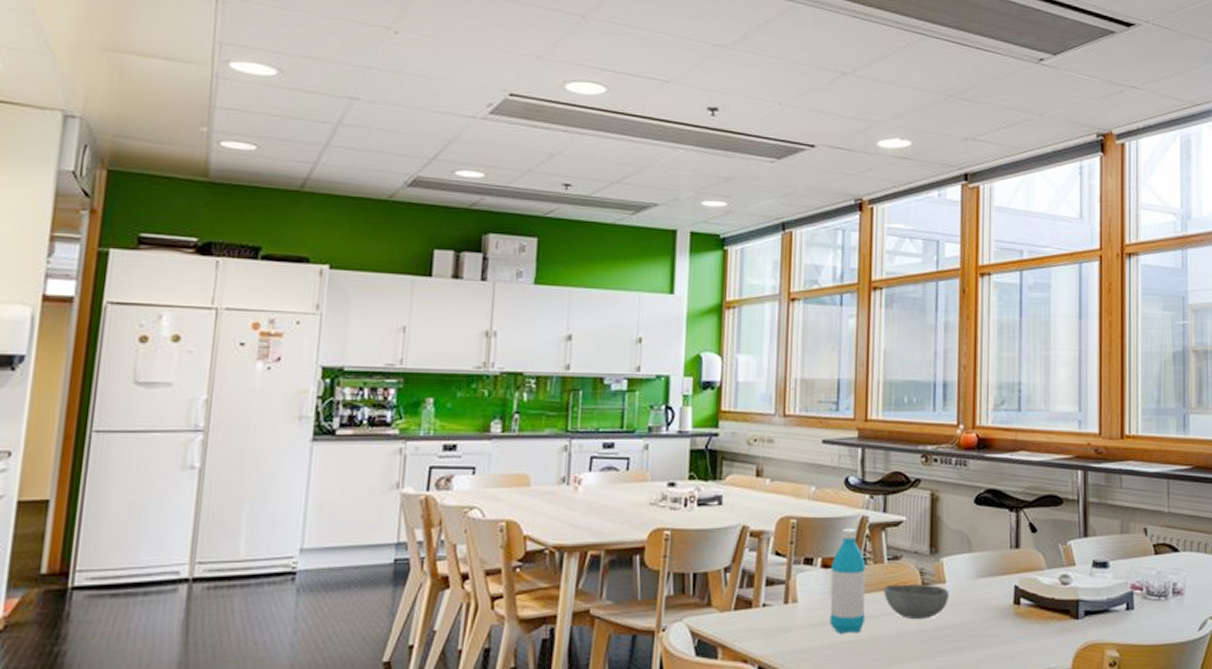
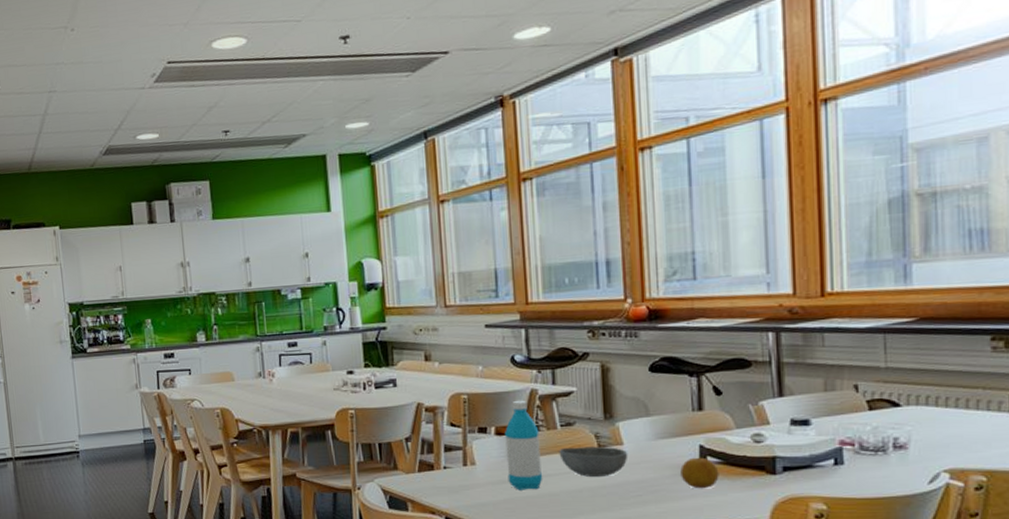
fruit: none [996,599,1030,634] -> present [680,457,719,489]

